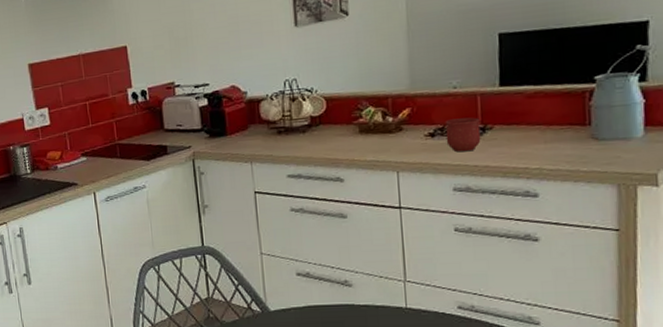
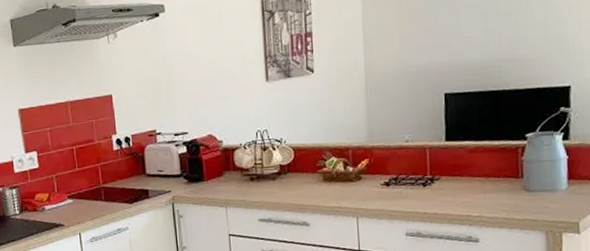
mug: present [444,117,481,152] -> none [398,168,430,200]

